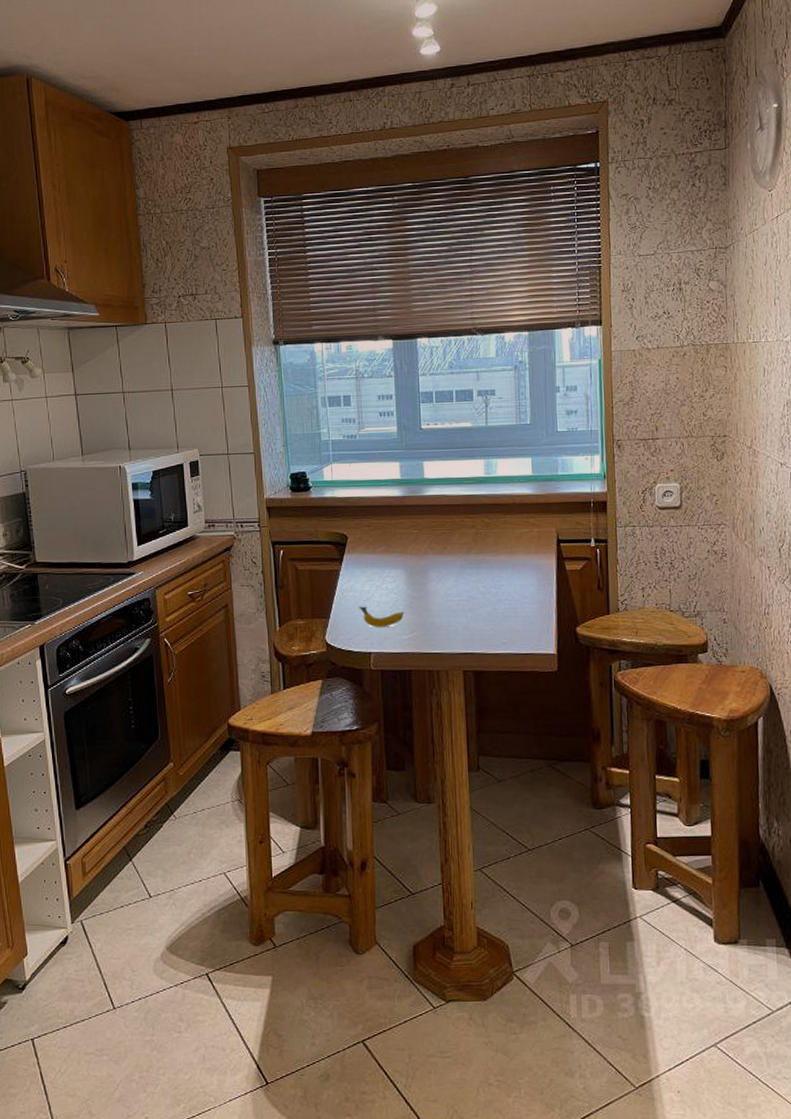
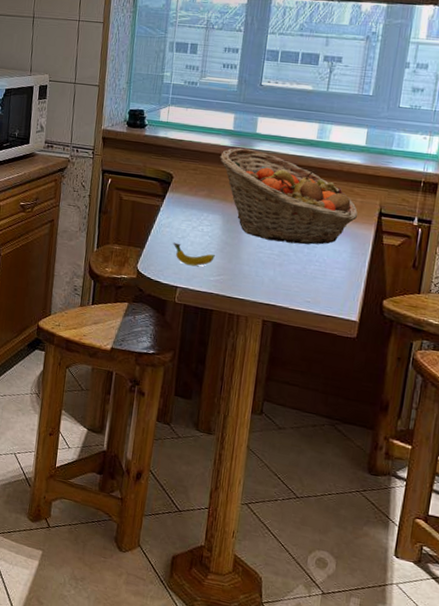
fruit basket: none [392,495,538,587] -> present [220,148,358,245]

